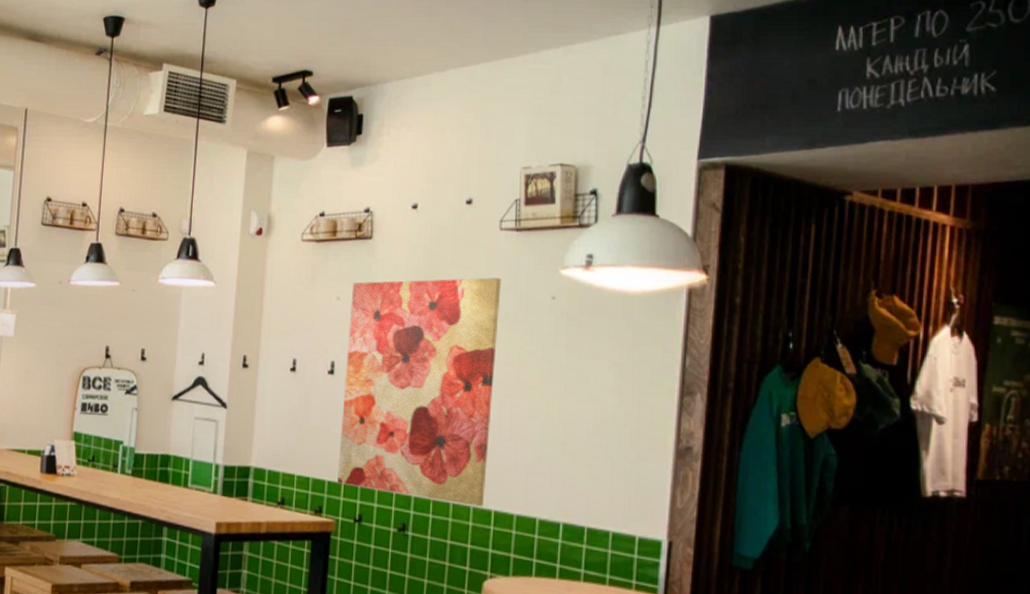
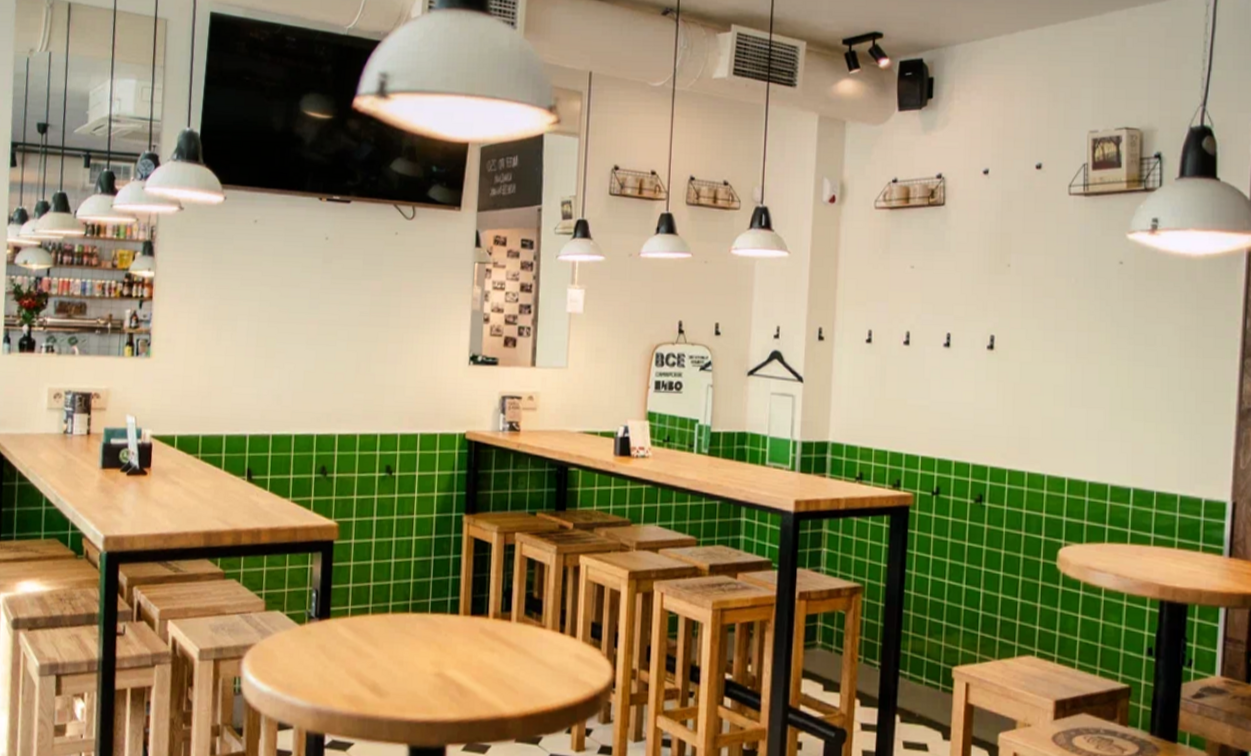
wall art: present [337,277,502,507] -> none [915,243,1071,475]

